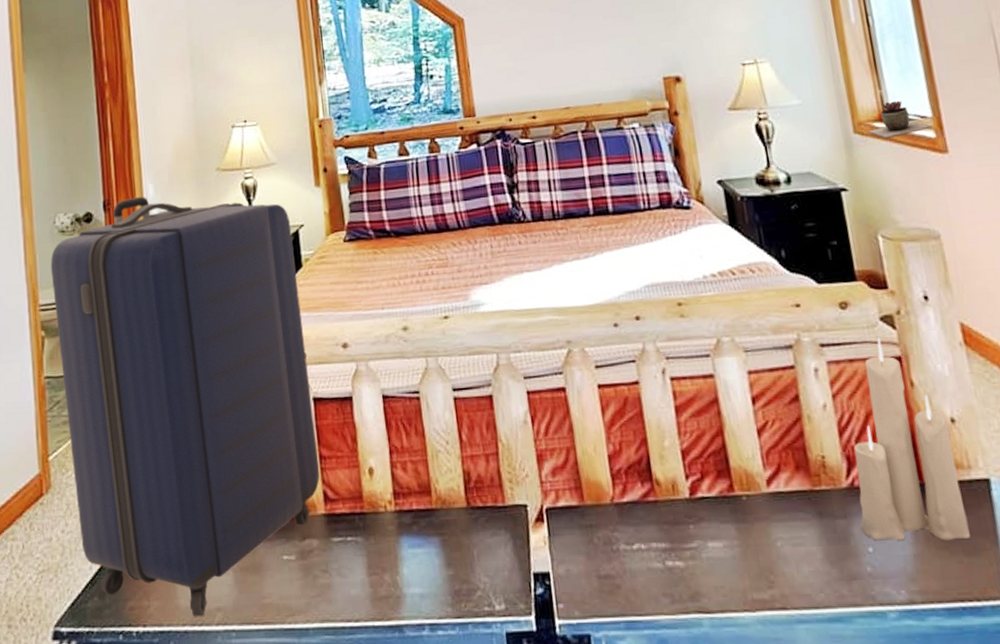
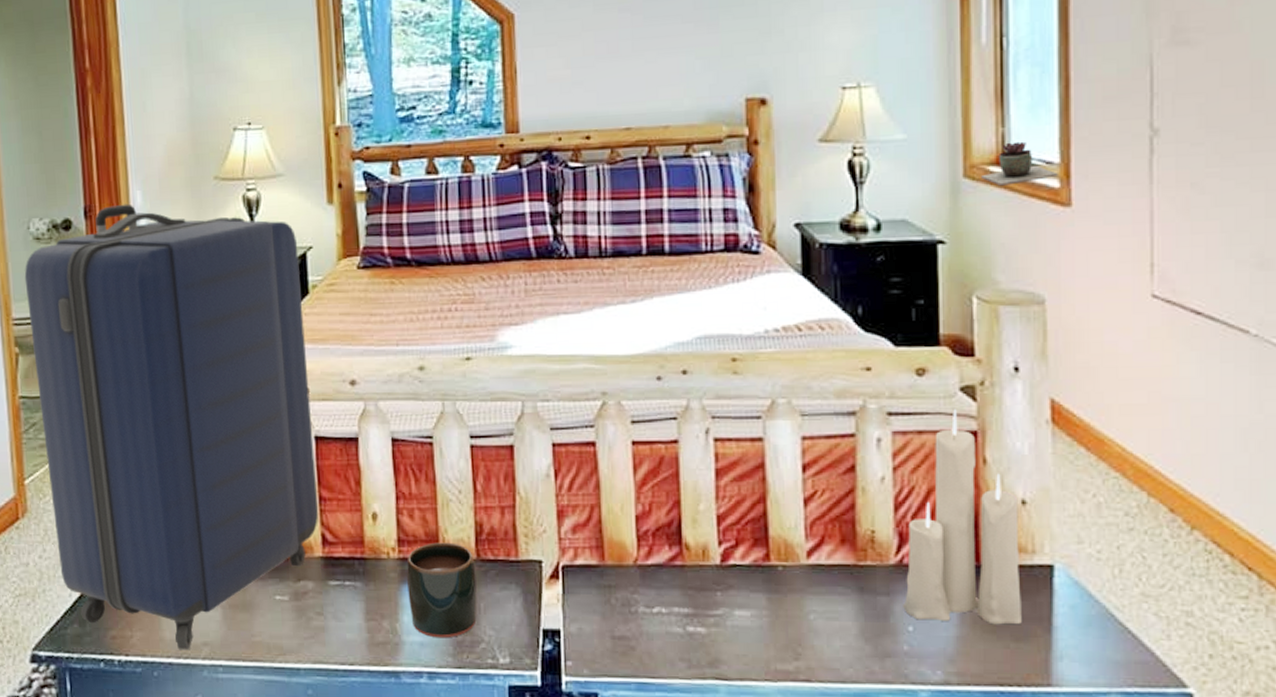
mug: none [403,492,471,589] -> present [407,542,477,638]

